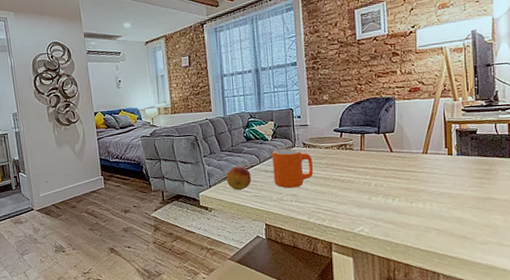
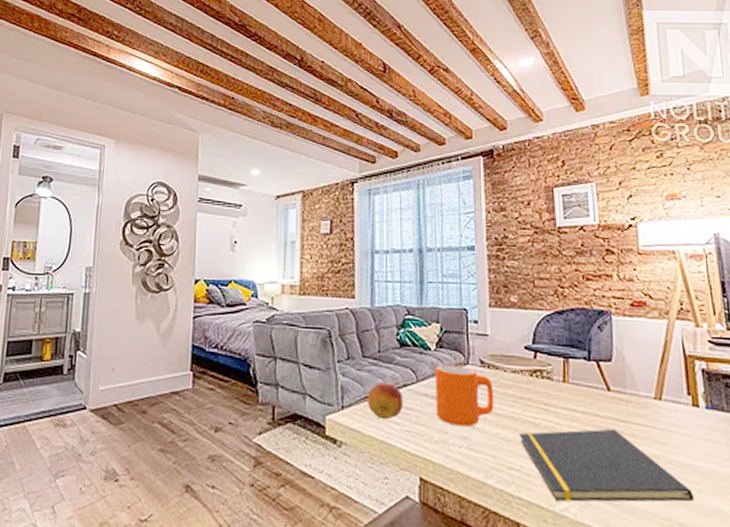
notepad: none [331,176,446,226] -> present [520,428,695,503]

